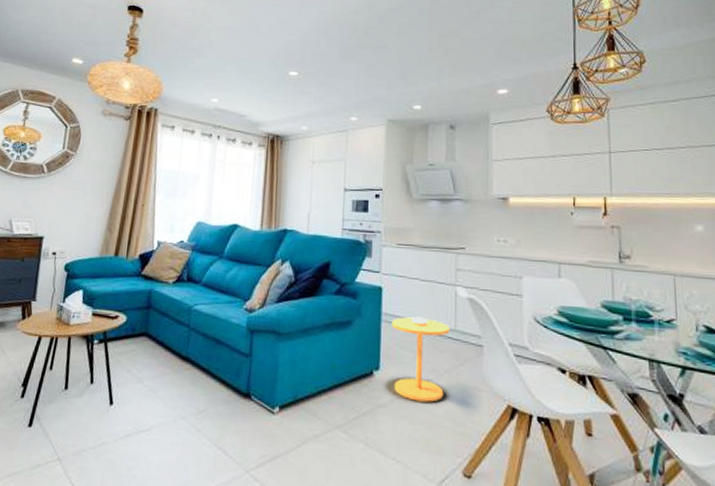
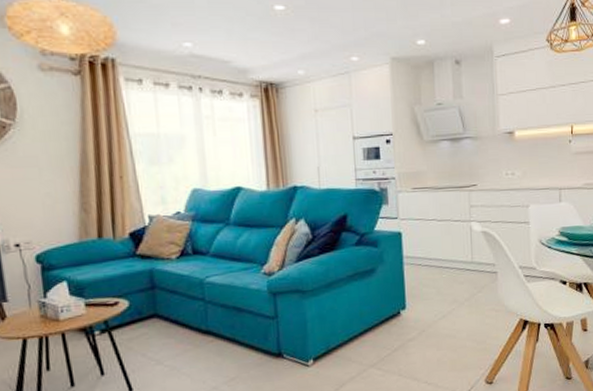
side table: present [391,316,450,402] -> none [413,254,468,330]

